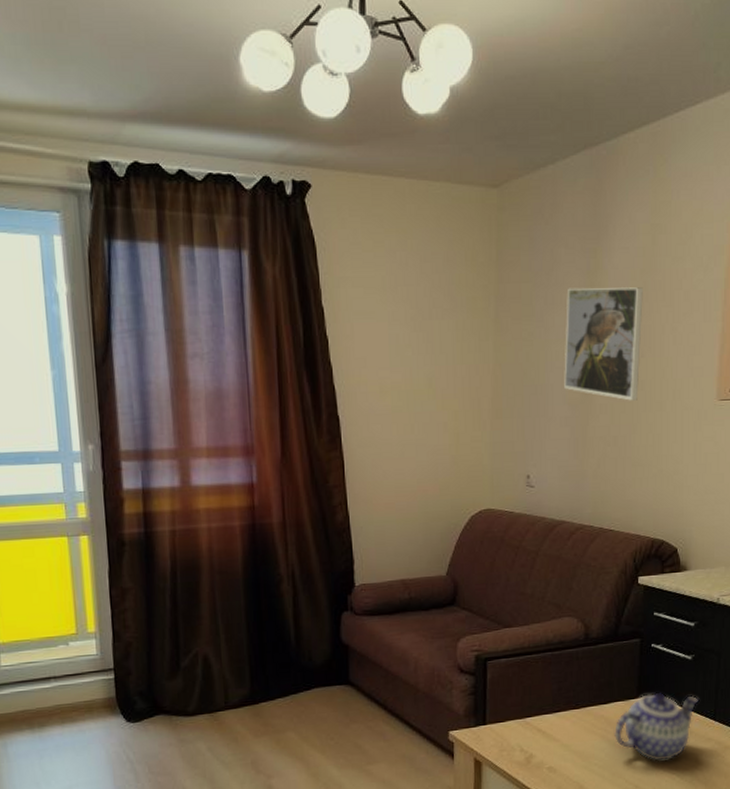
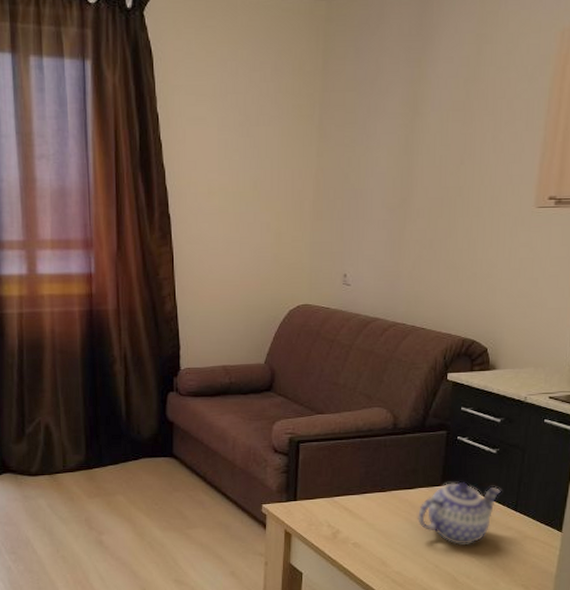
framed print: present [564,287,643,401] -> none [383,96,466,206]

